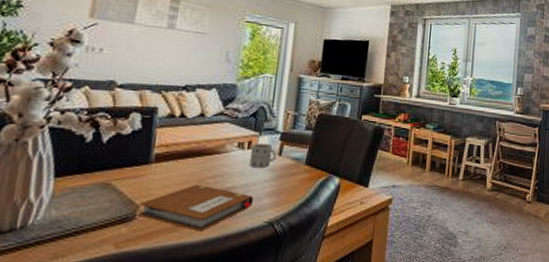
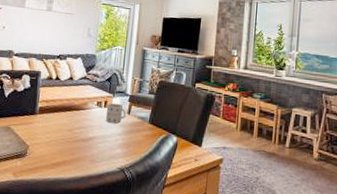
notebook: present [138,184,254,231] -> none [28,133,109,170]

